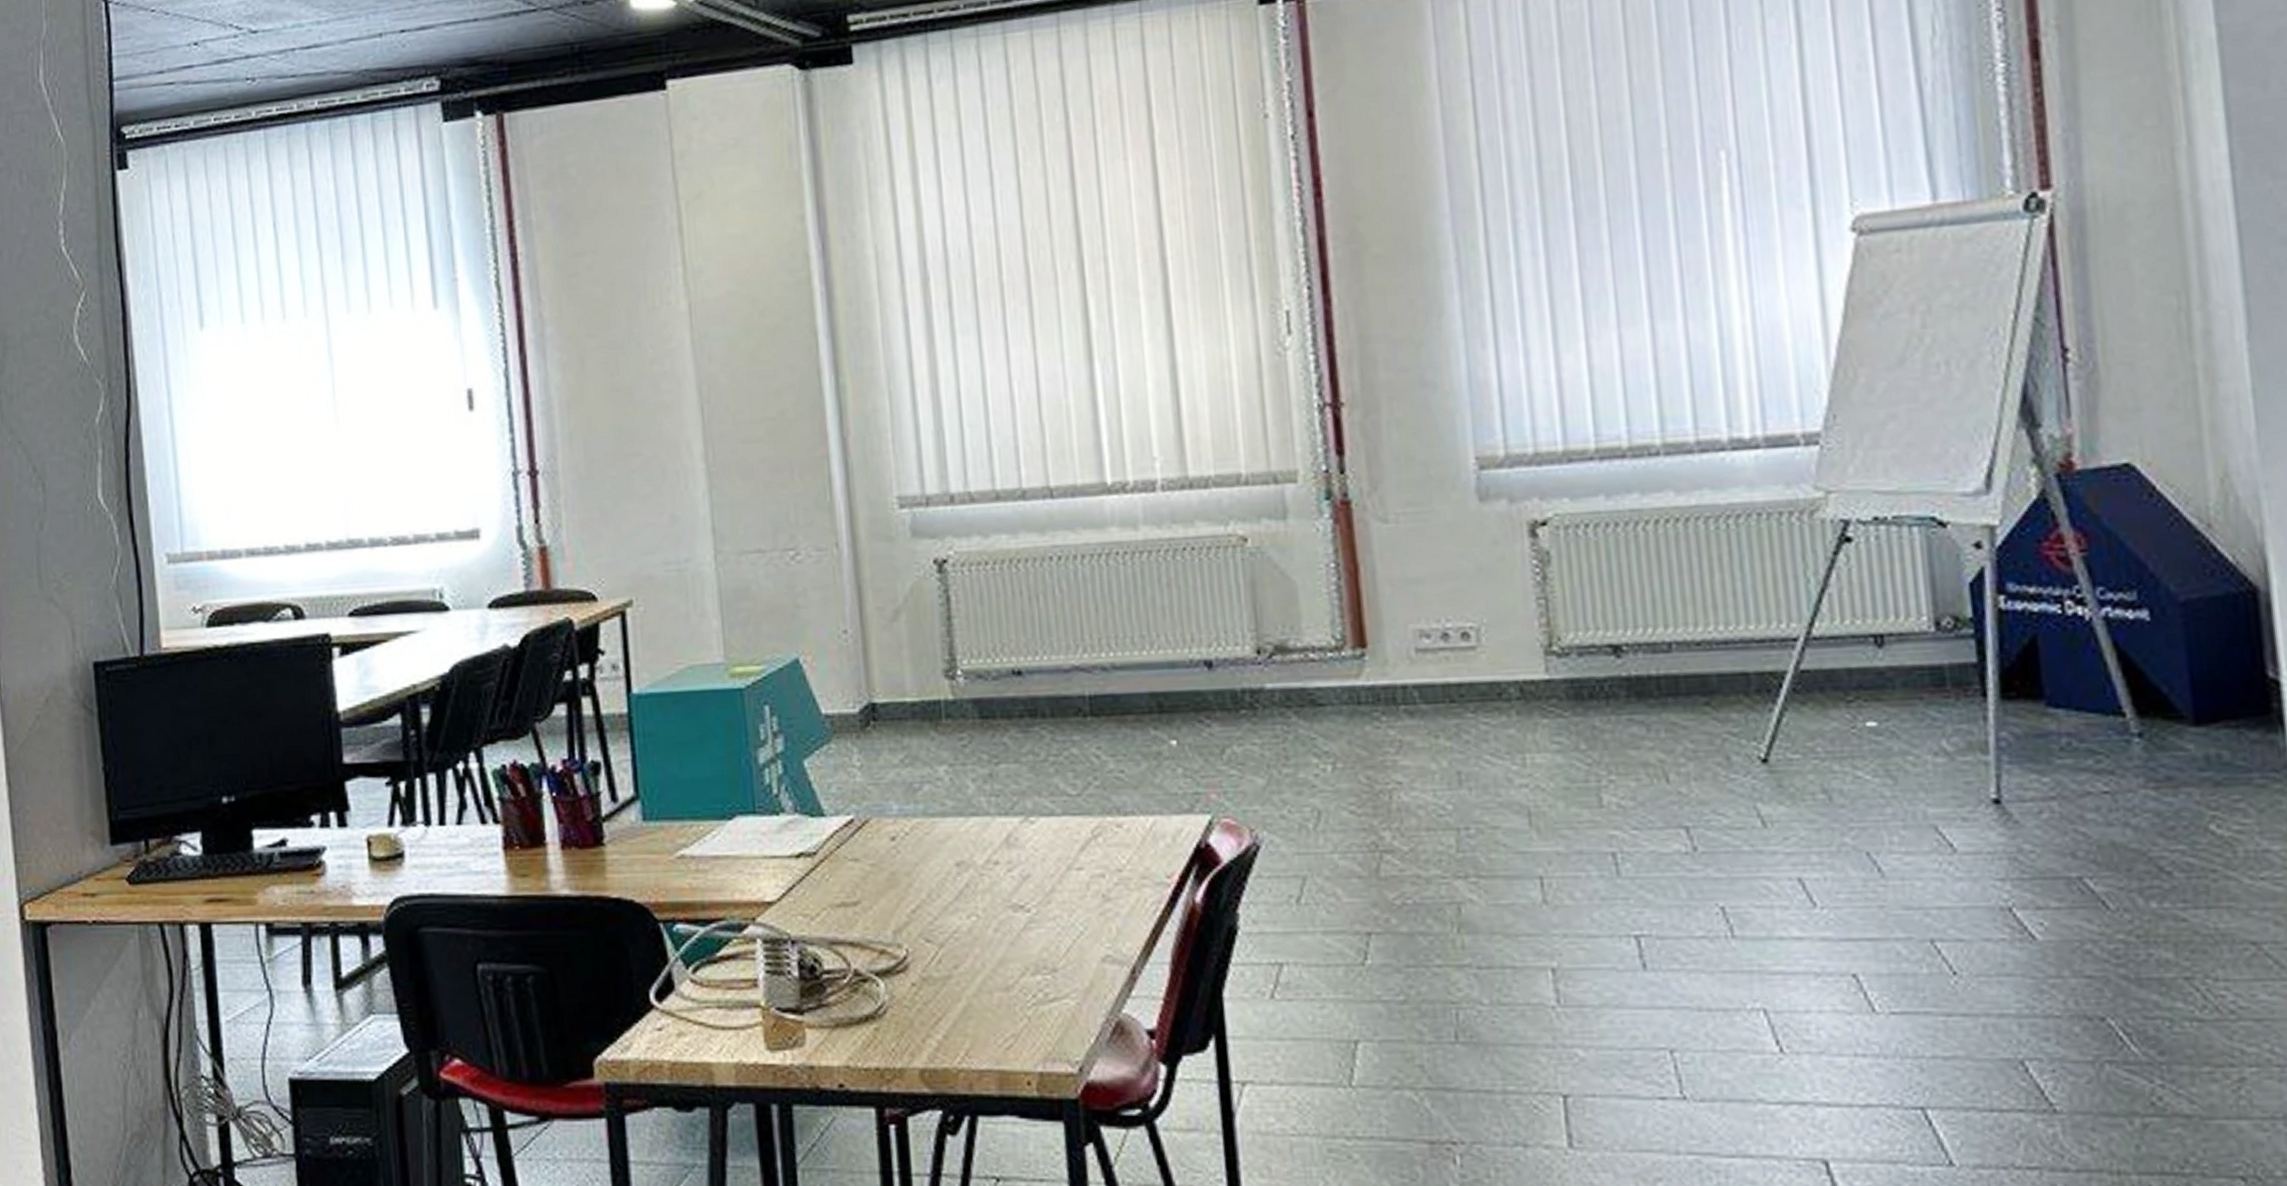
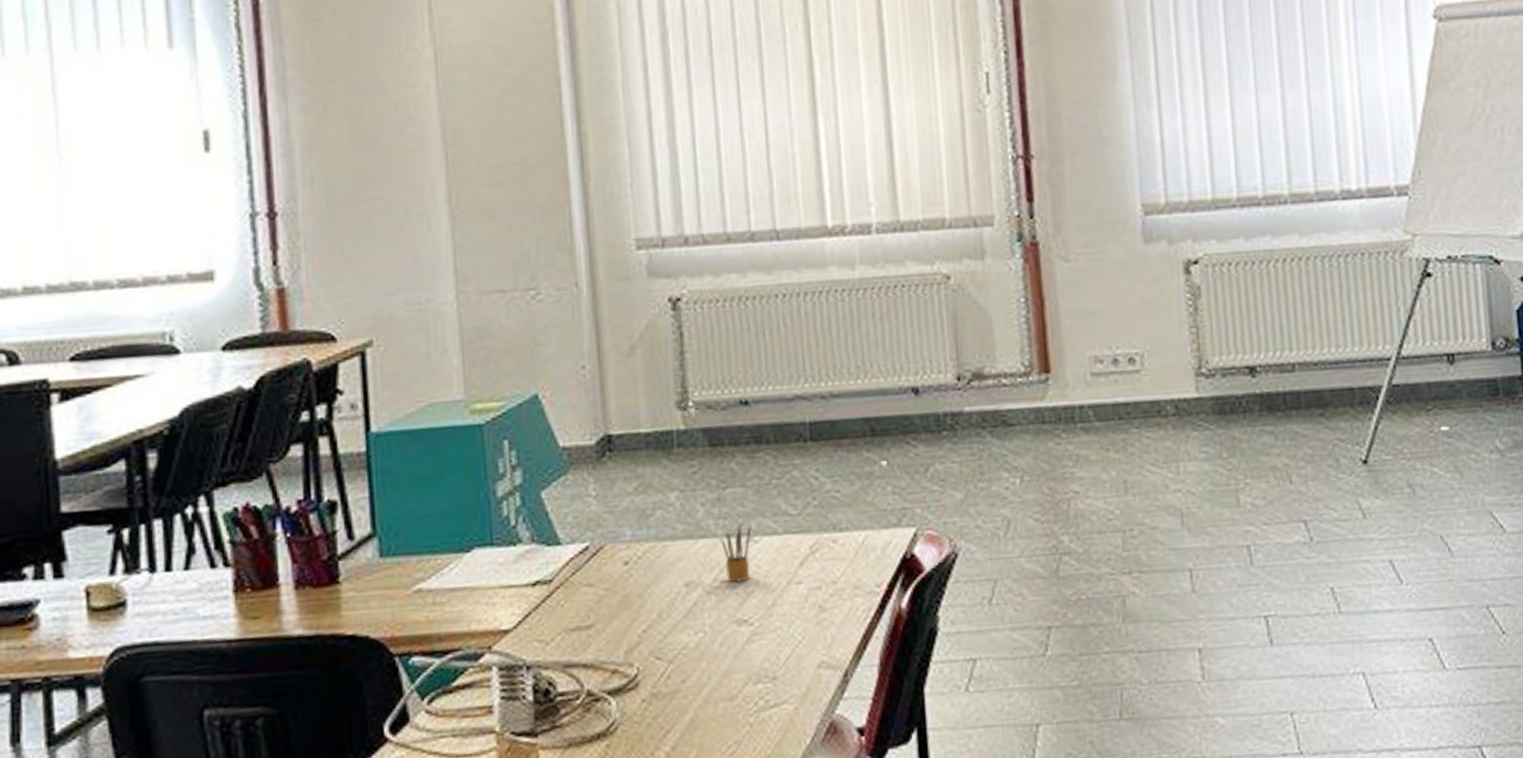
pencil box: none [993,802,1027,865] -> present [721,524,752,583]

